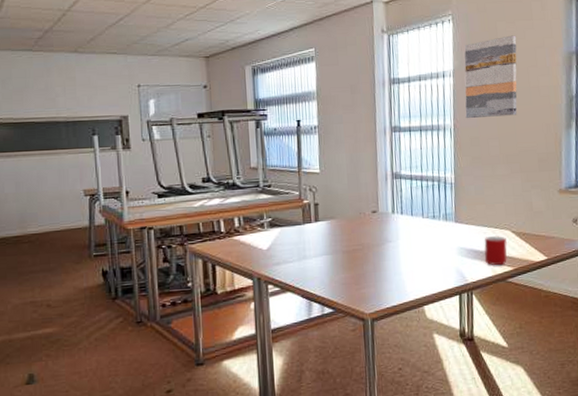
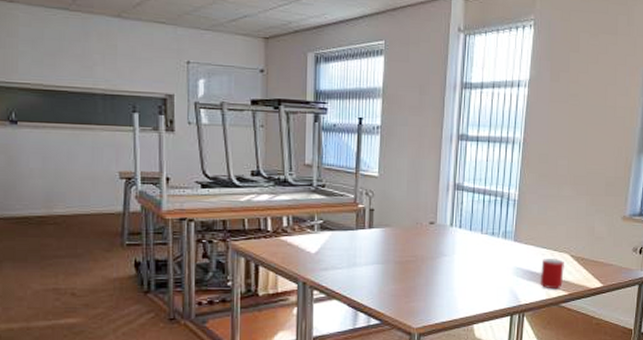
wall art: present [464,35,517,119] -> none [537,49,599,135]

